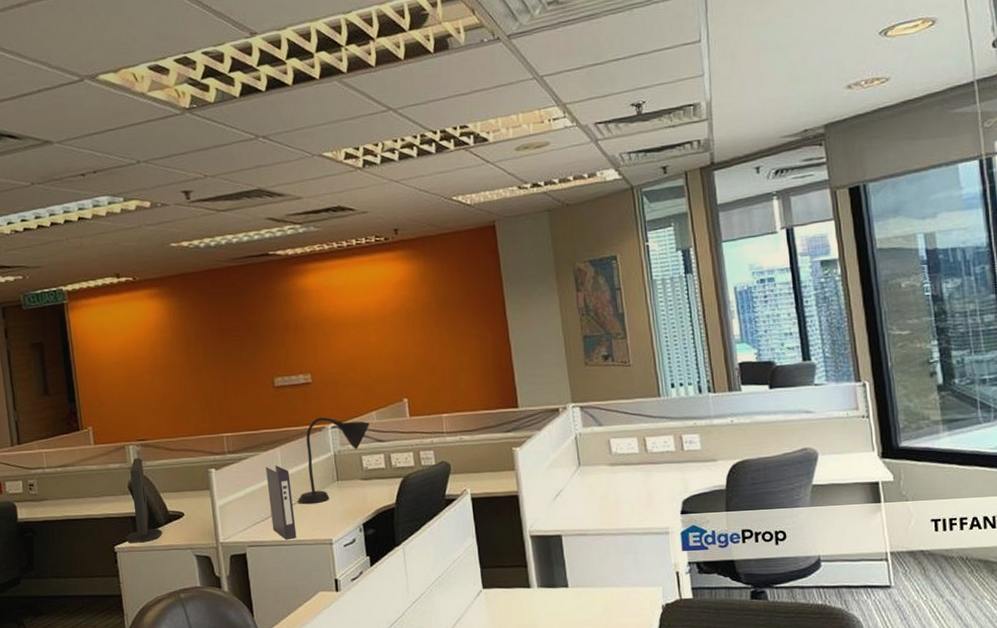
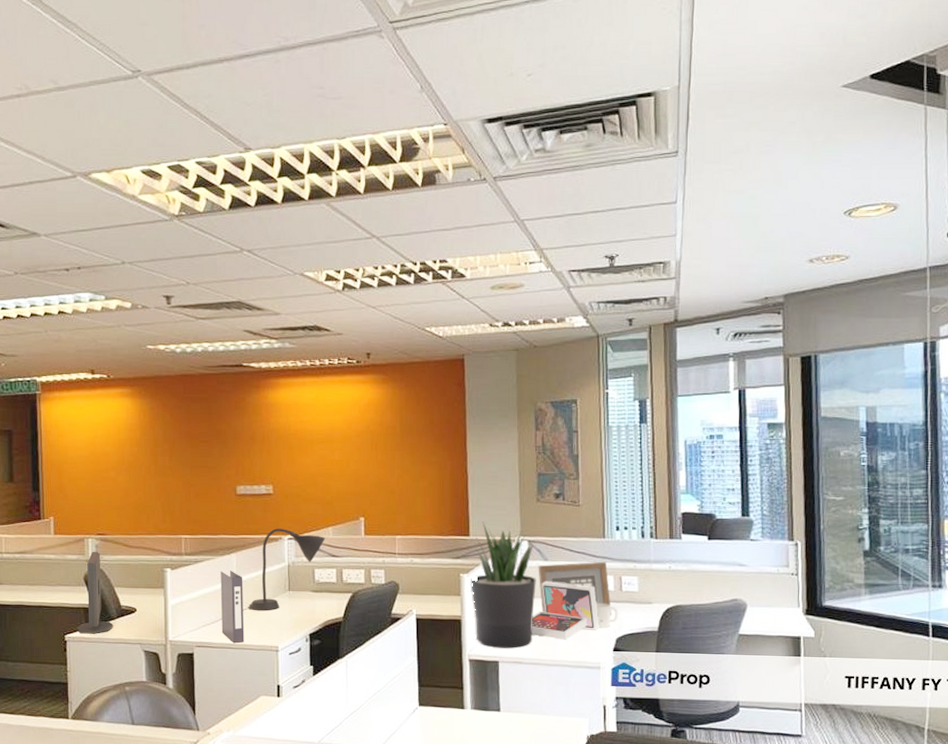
planter: none [524,392,595,521] -> present [471,522,536,648]
tablet: none [592,447,664,507] -> present [532,581,599,640]
picture frame: none [593,421,675,481] -> present [538,561,611,615]
mug: none [658,465,683,492] -> present [596,603,618,628]

